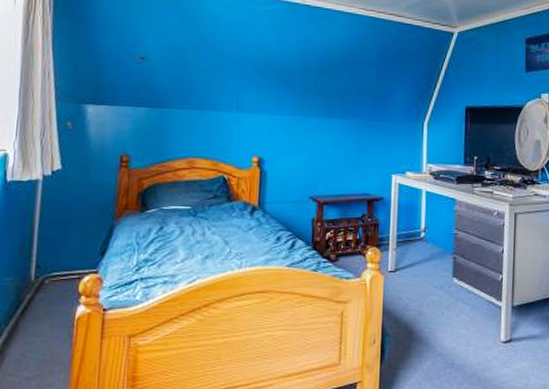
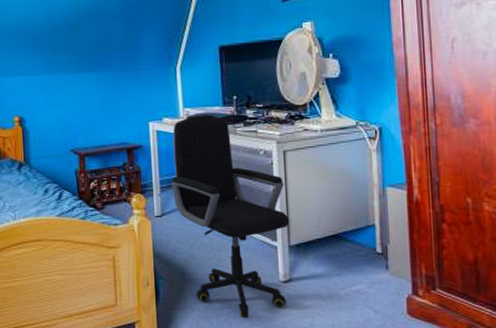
office chair: none [407,171,515,379] -> present [171,114,290,319]

